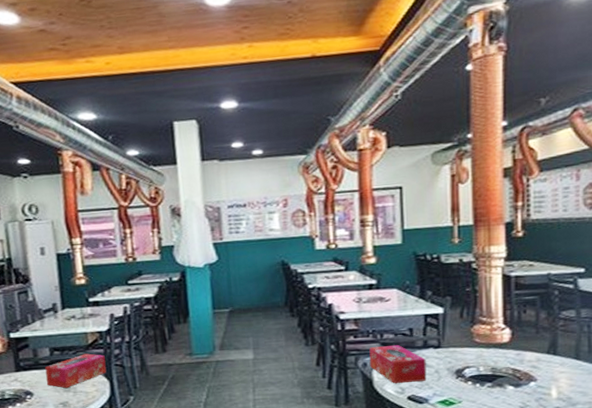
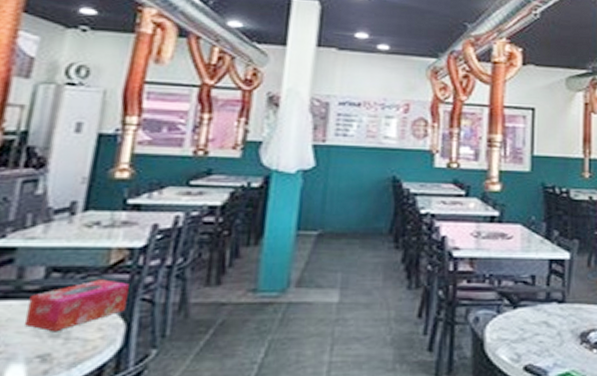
tissue box: present [369,345,427,384] -> none [483,296,548,348]

